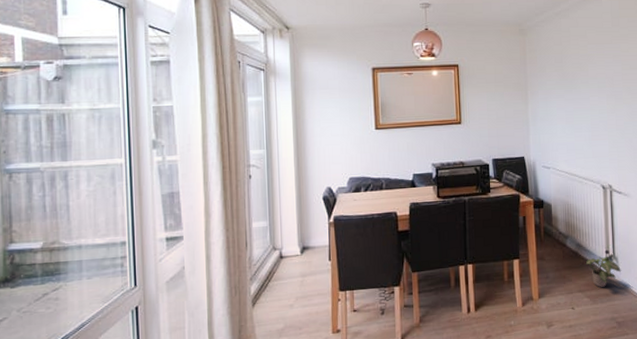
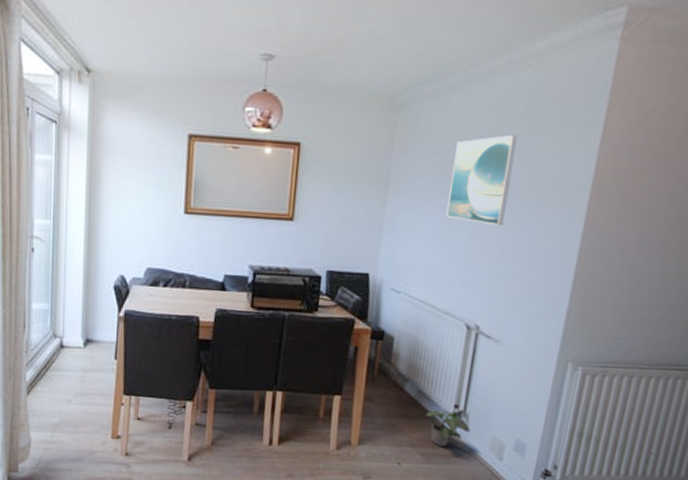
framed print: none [570,42,613,108] -> present [446,134,518,226]

